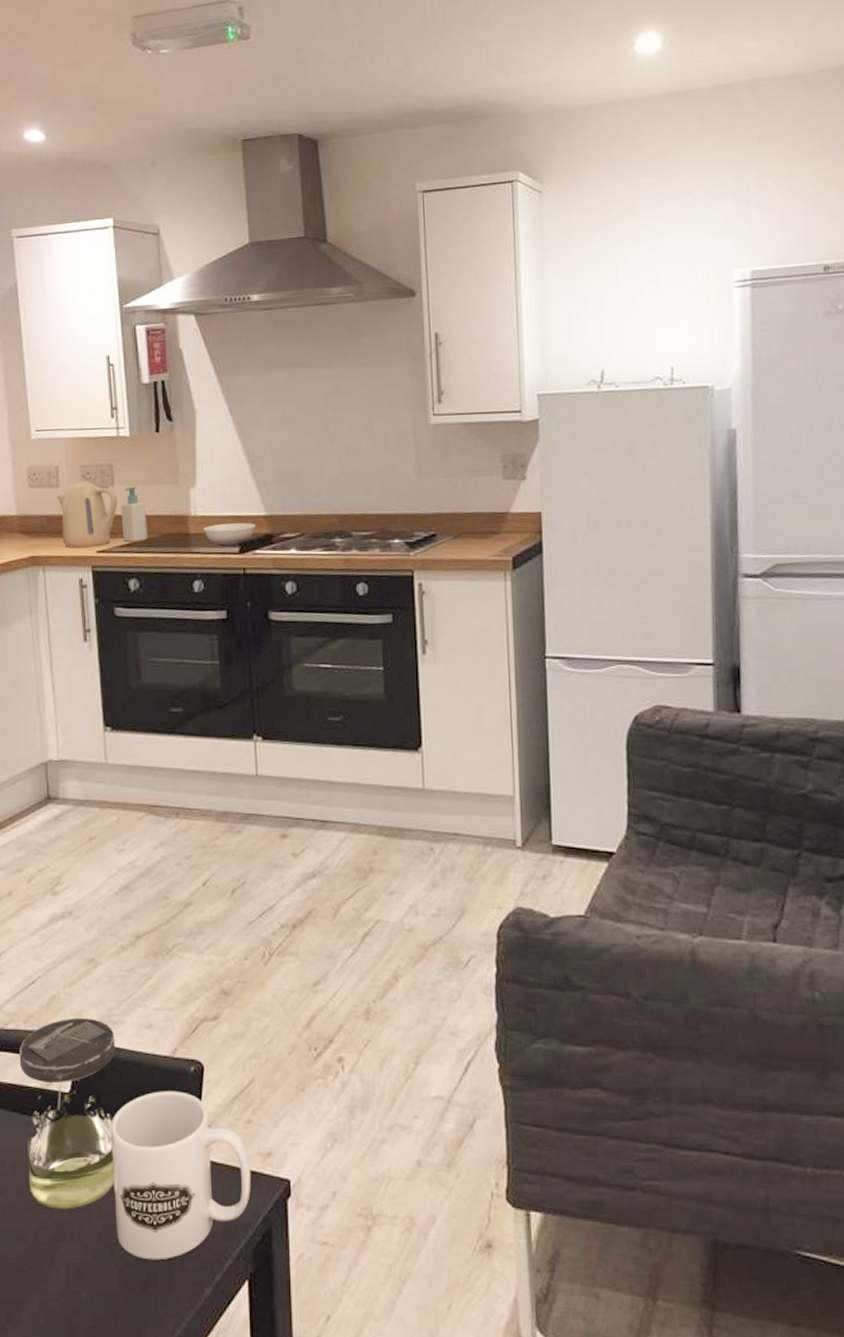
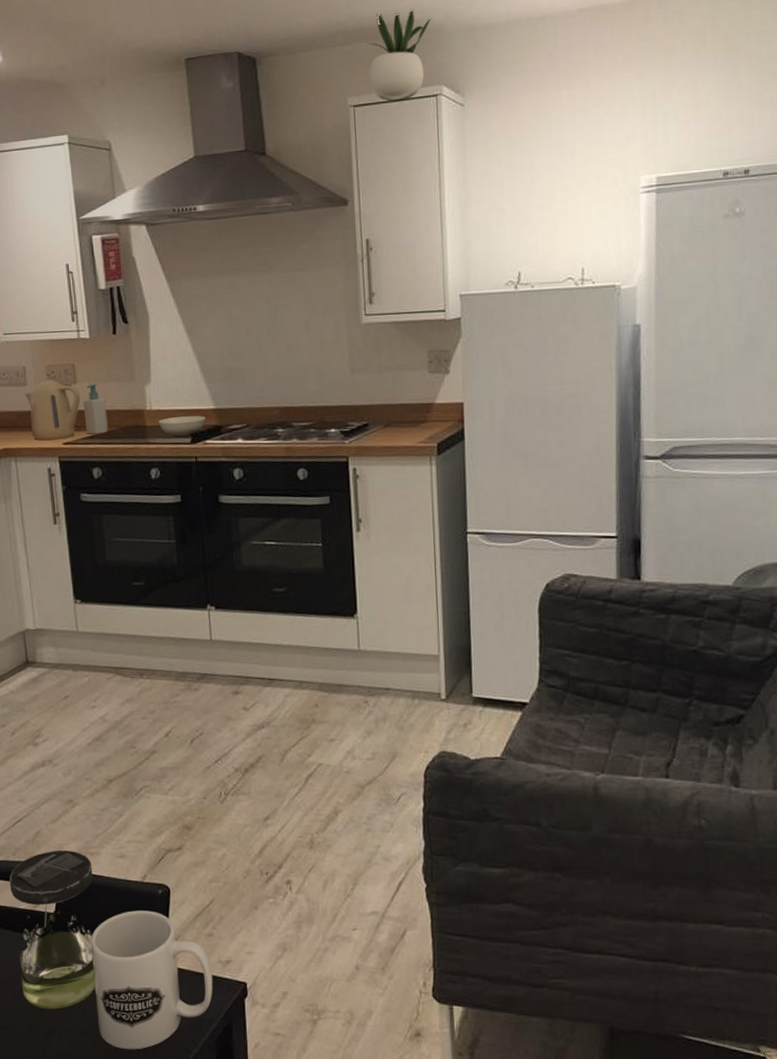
potted plant: none [438,91,506,188] -> present [368,9,431,102]

